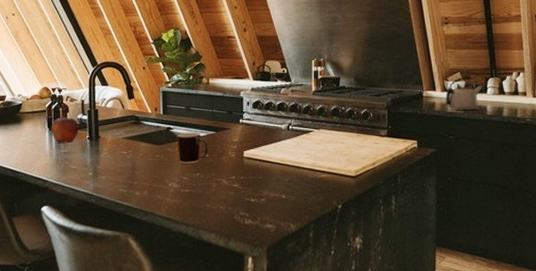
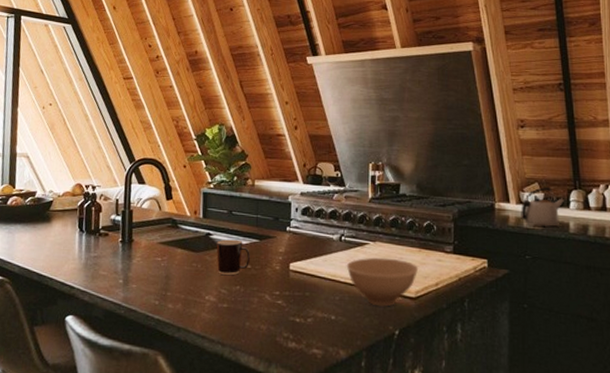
fruit: present [51,116,80,144] -> none [81,216,112,247]
bowl: none [294,143,358,185] -> present [346,257,419,307]

